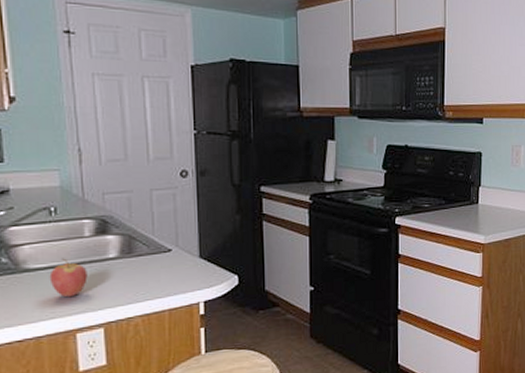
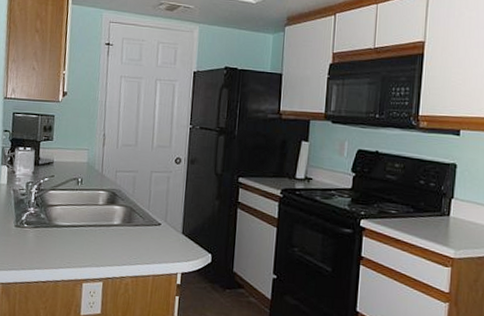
fruit: present [49,258,88,298] -> none [70,220,97,253]

